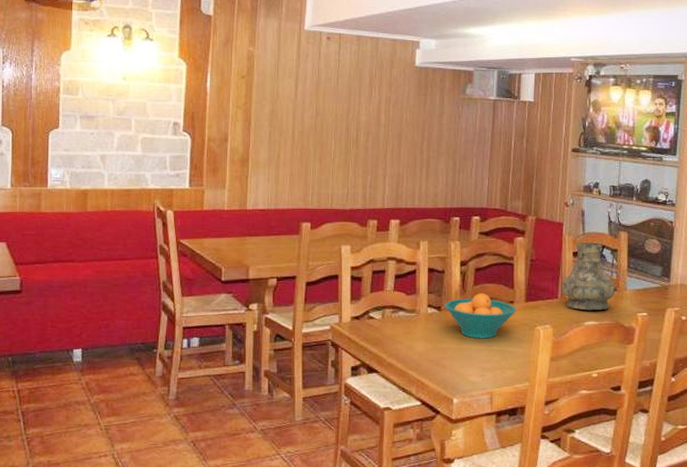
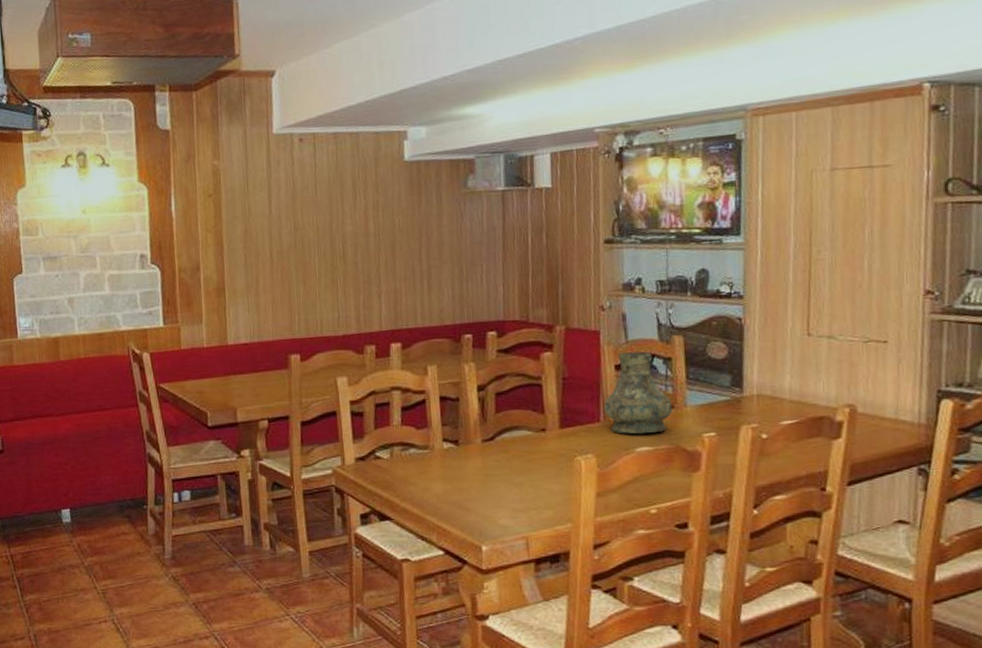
fruit bowl: present [445,293,516,339] -> none [462,421,550,475]

